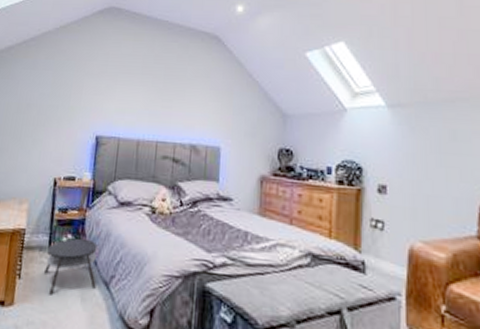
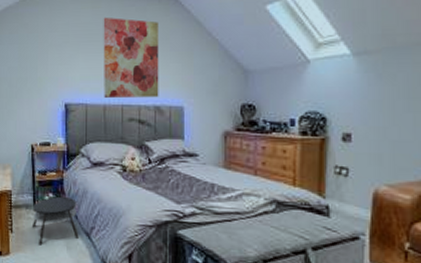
wall art: none [138,50,201,136] -> present [103,17,160,98]

